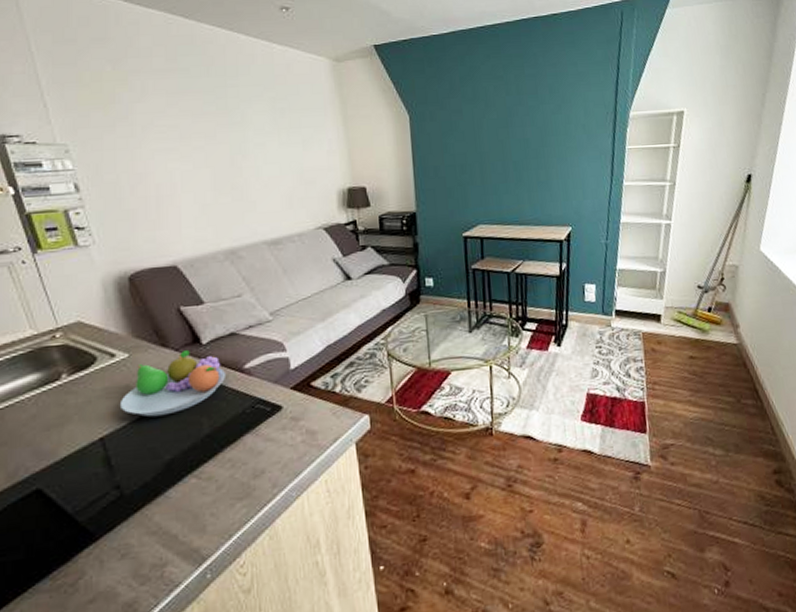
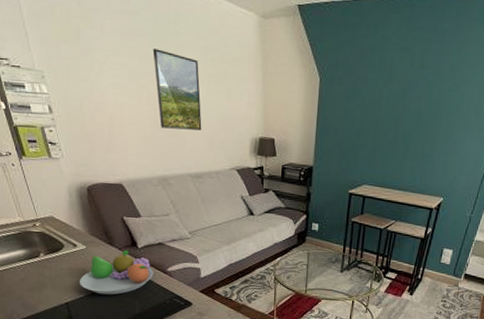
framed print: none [208,105,276,192] -> present [153,49,202,130]

